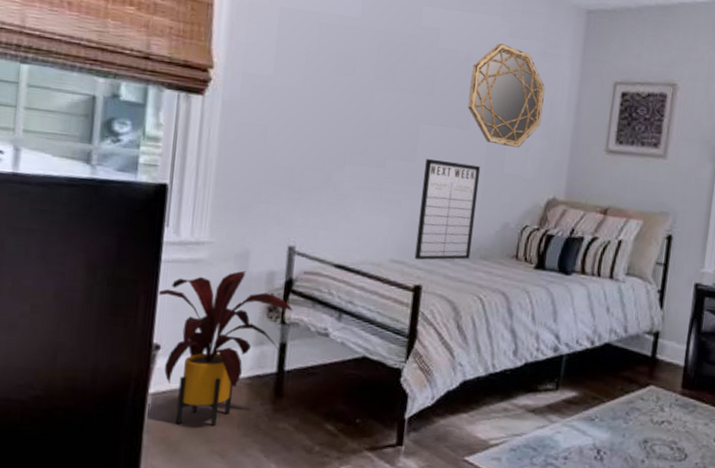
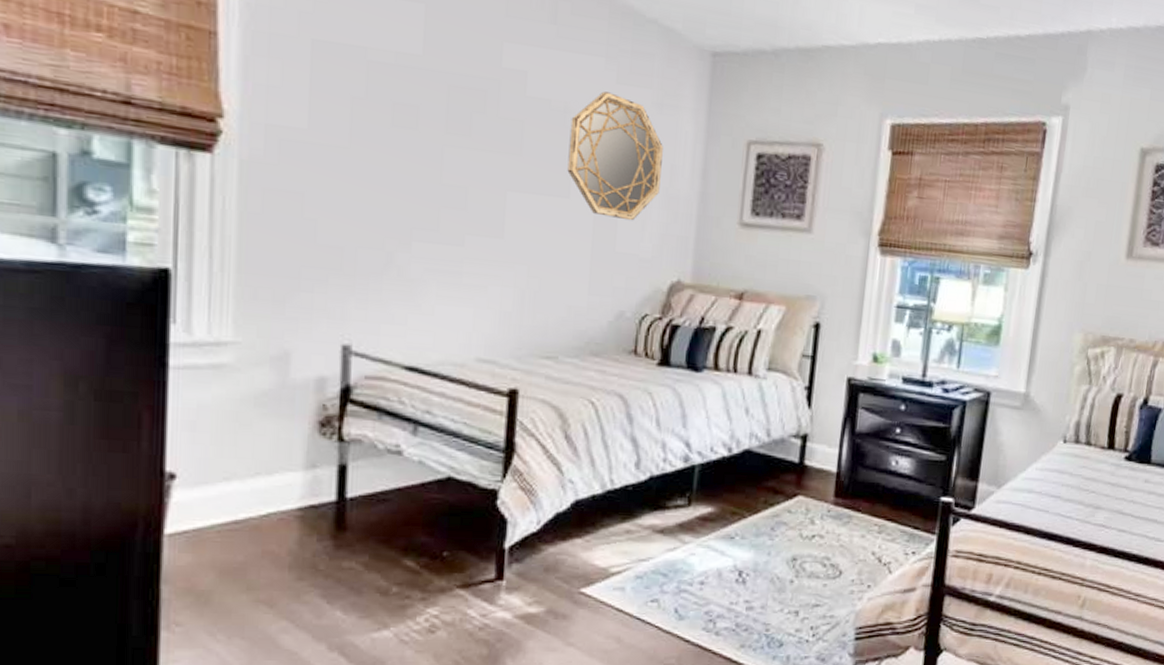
house plant: present [156,271,292,426] -> none [166,377,352,570]
writing board: present [414,158,481,260] -> none [507,233,587,359]

